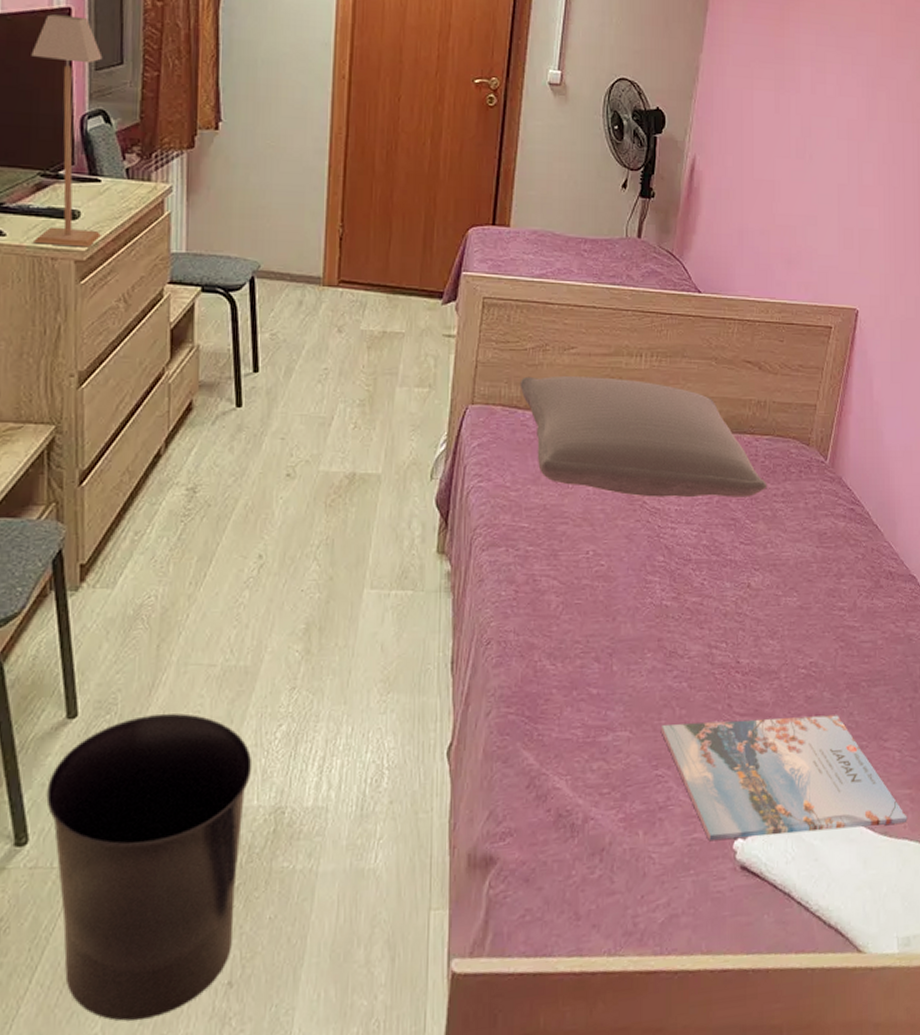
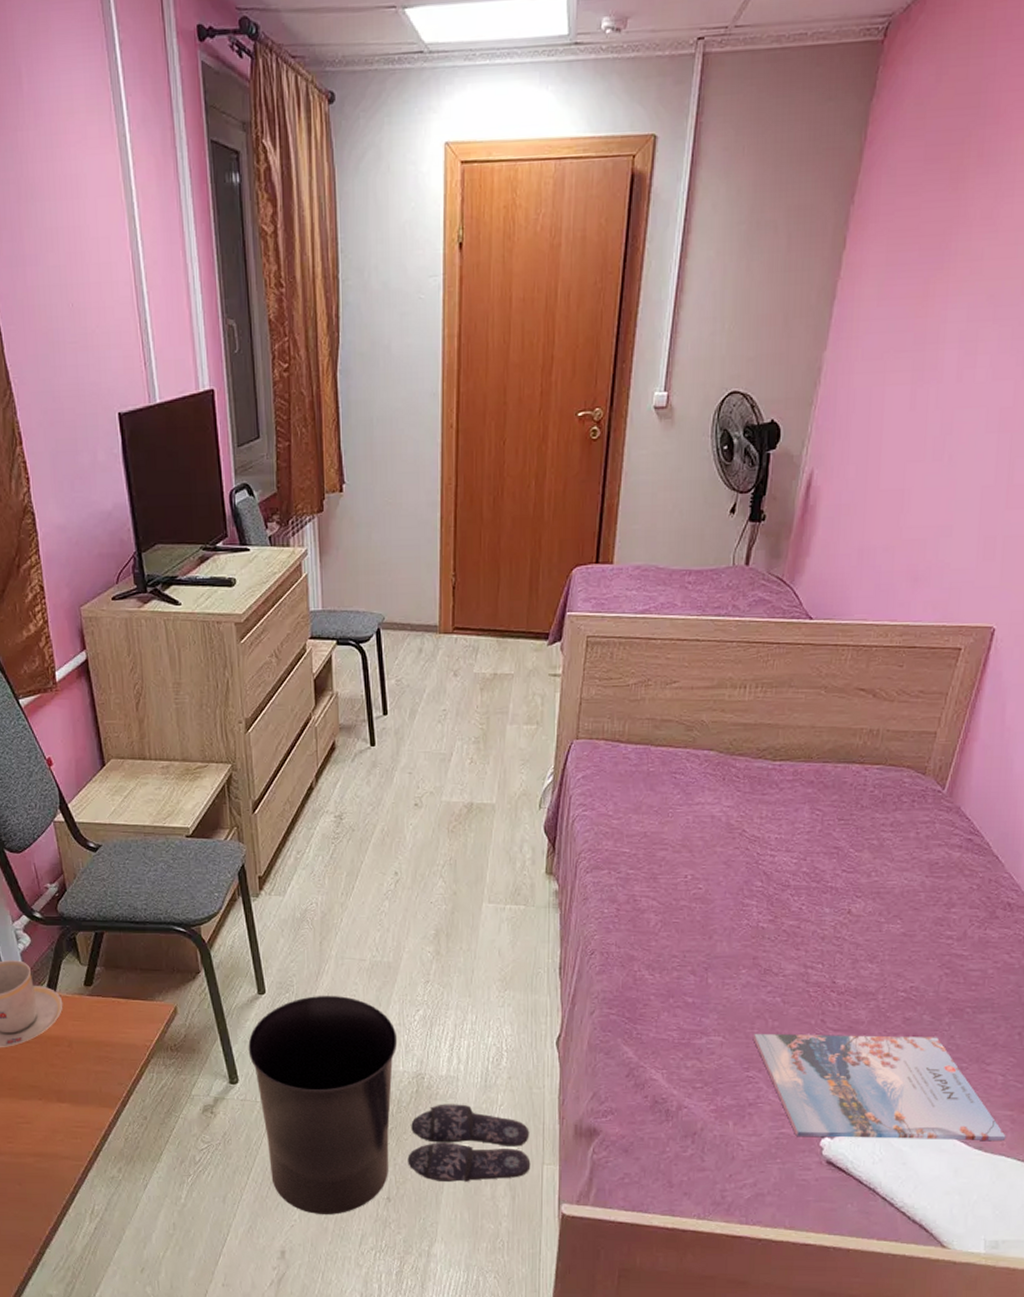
table lamp: present [31,14,103,247] -> none [186,397,255,611]
slippers: none [258,842,415,950] -> present [408,1104,531,1182]
pillow: present [519,375,767,497] -> none [622,709,875,827]

